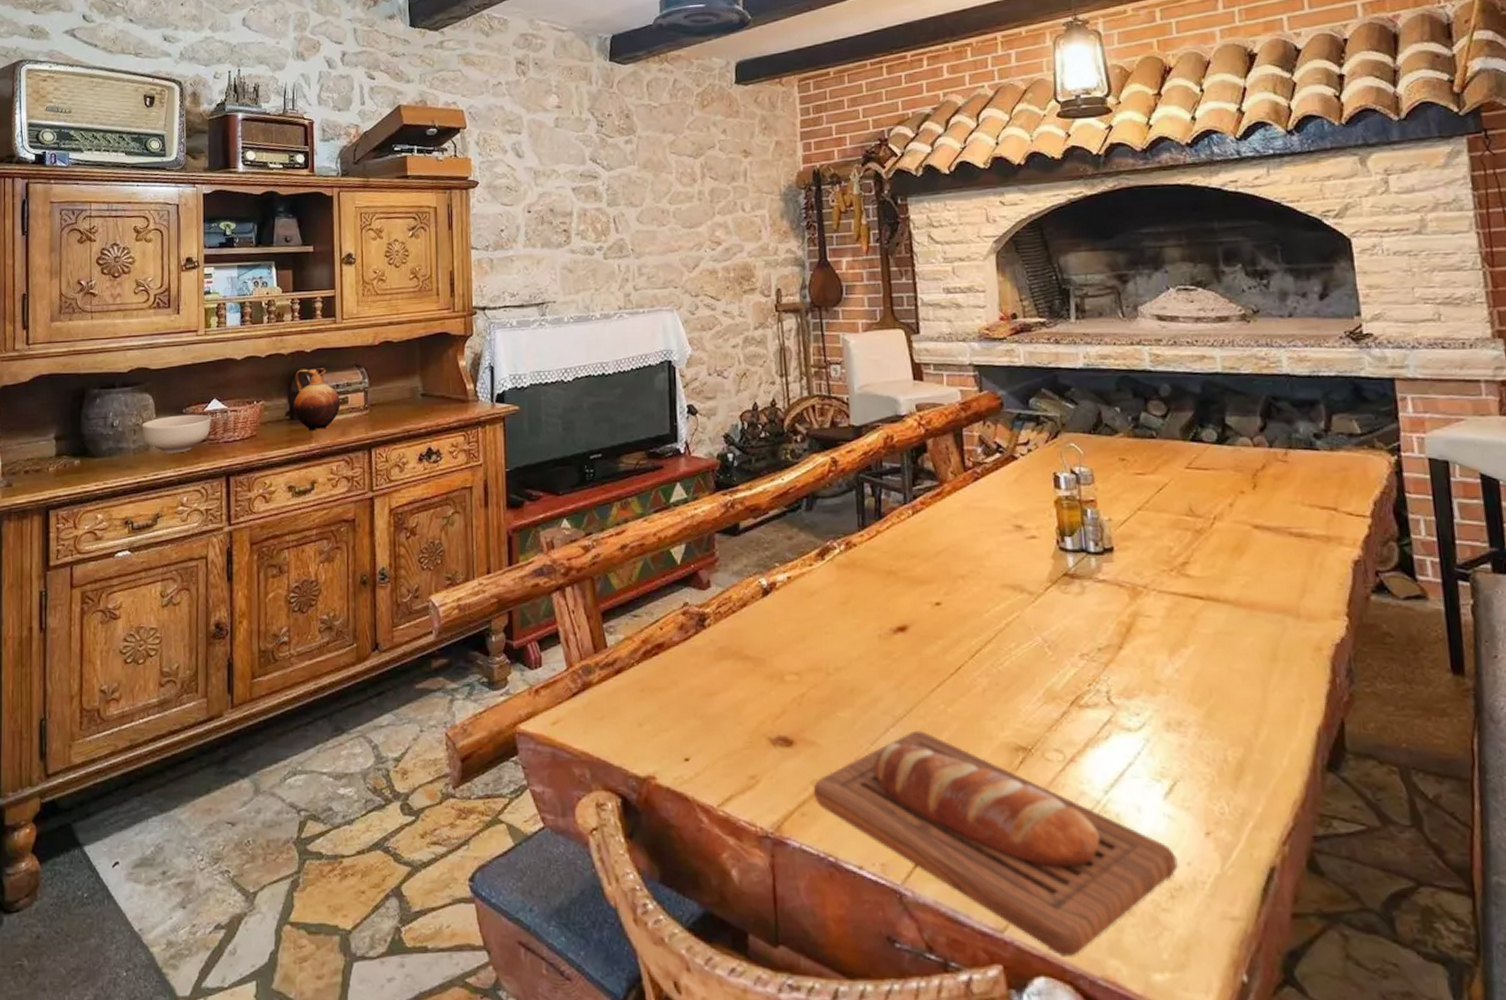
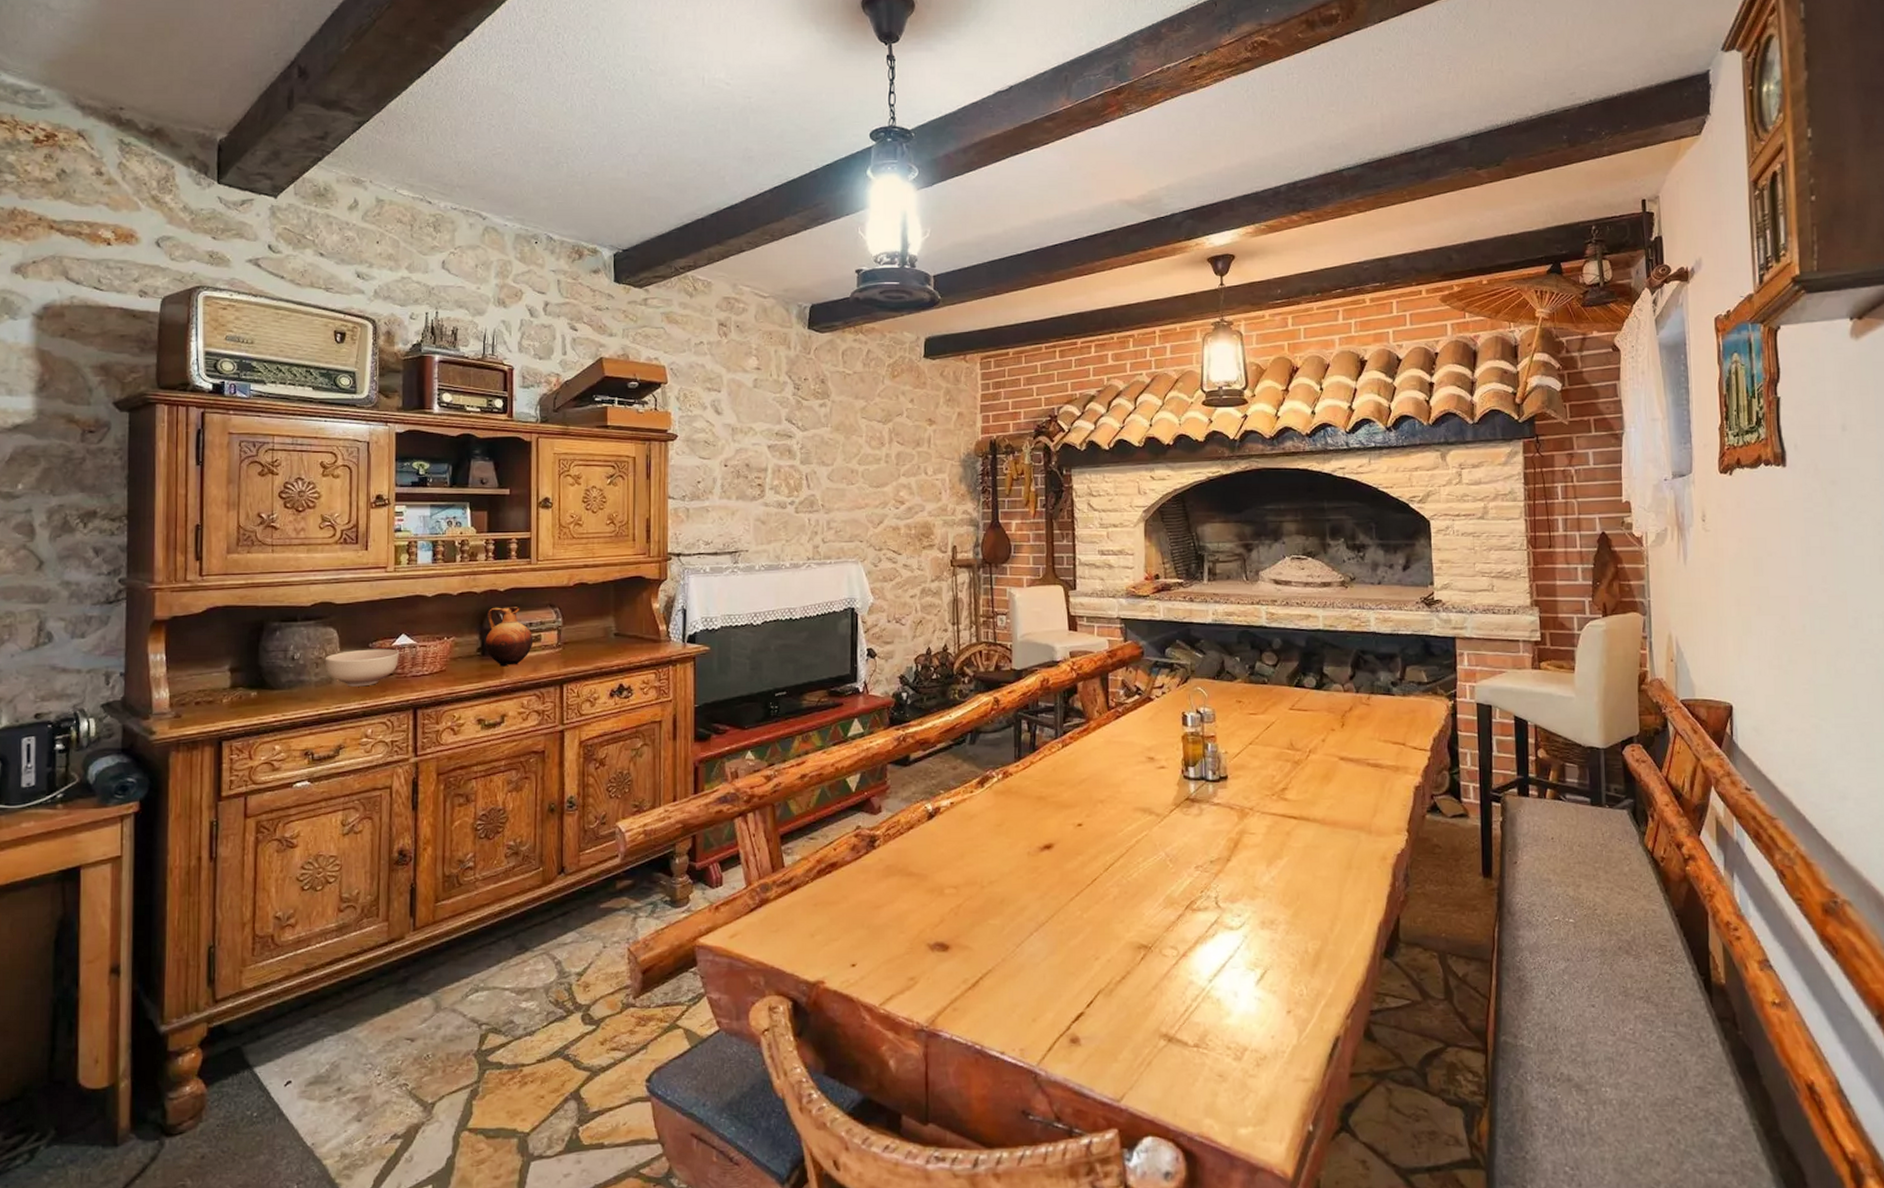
bread loaf: present [813,730,1178,956] -> none [964,934,1264,1118]

